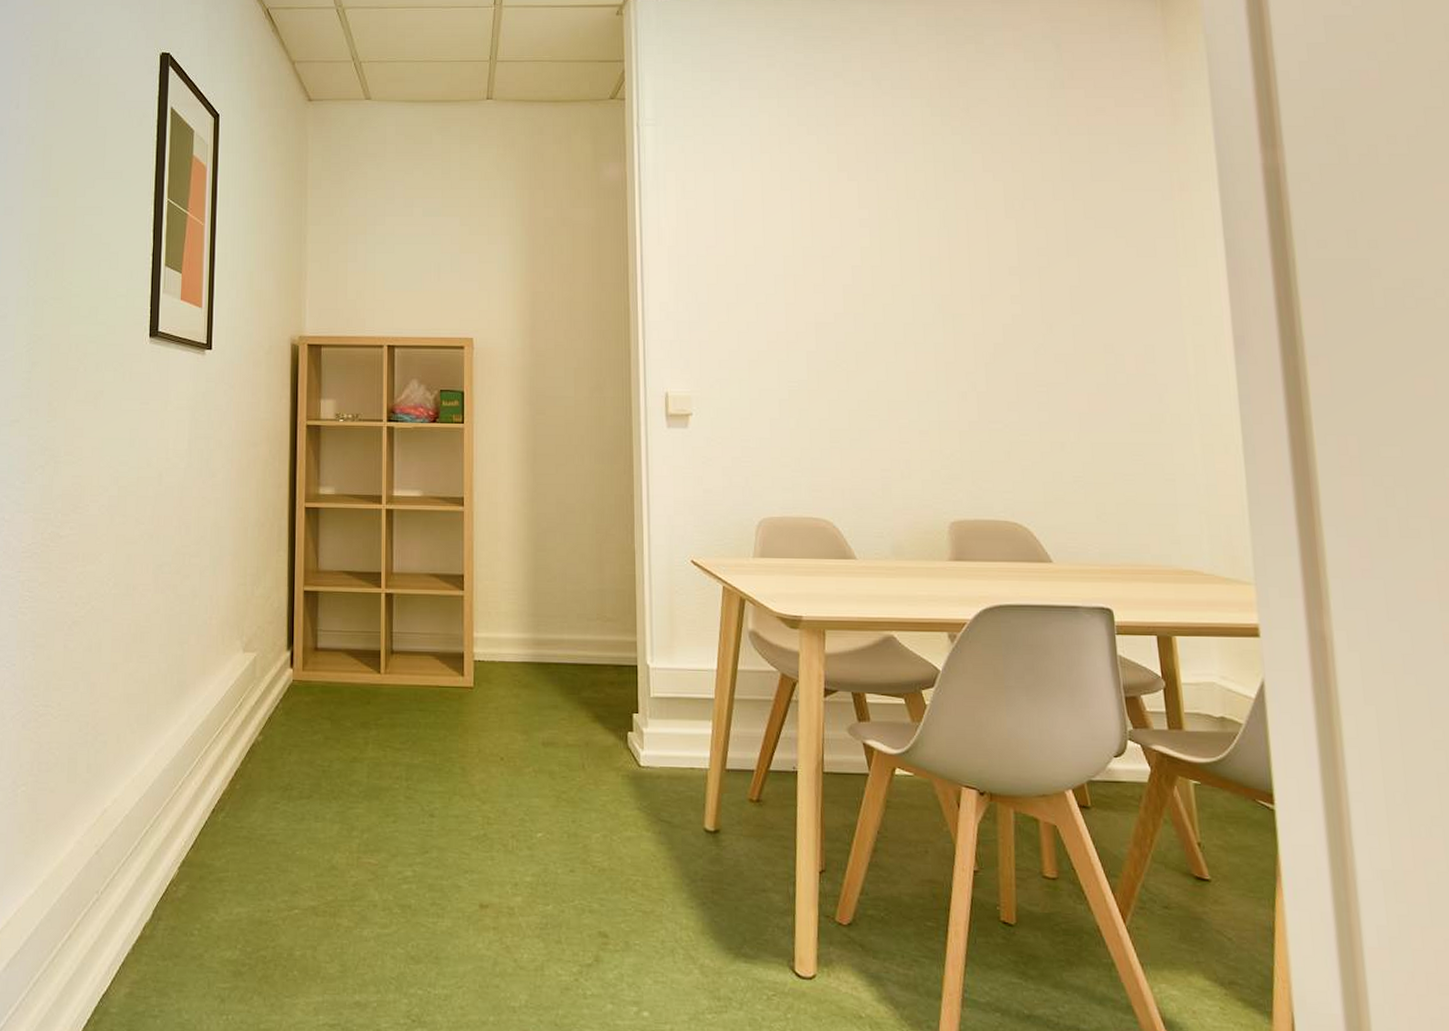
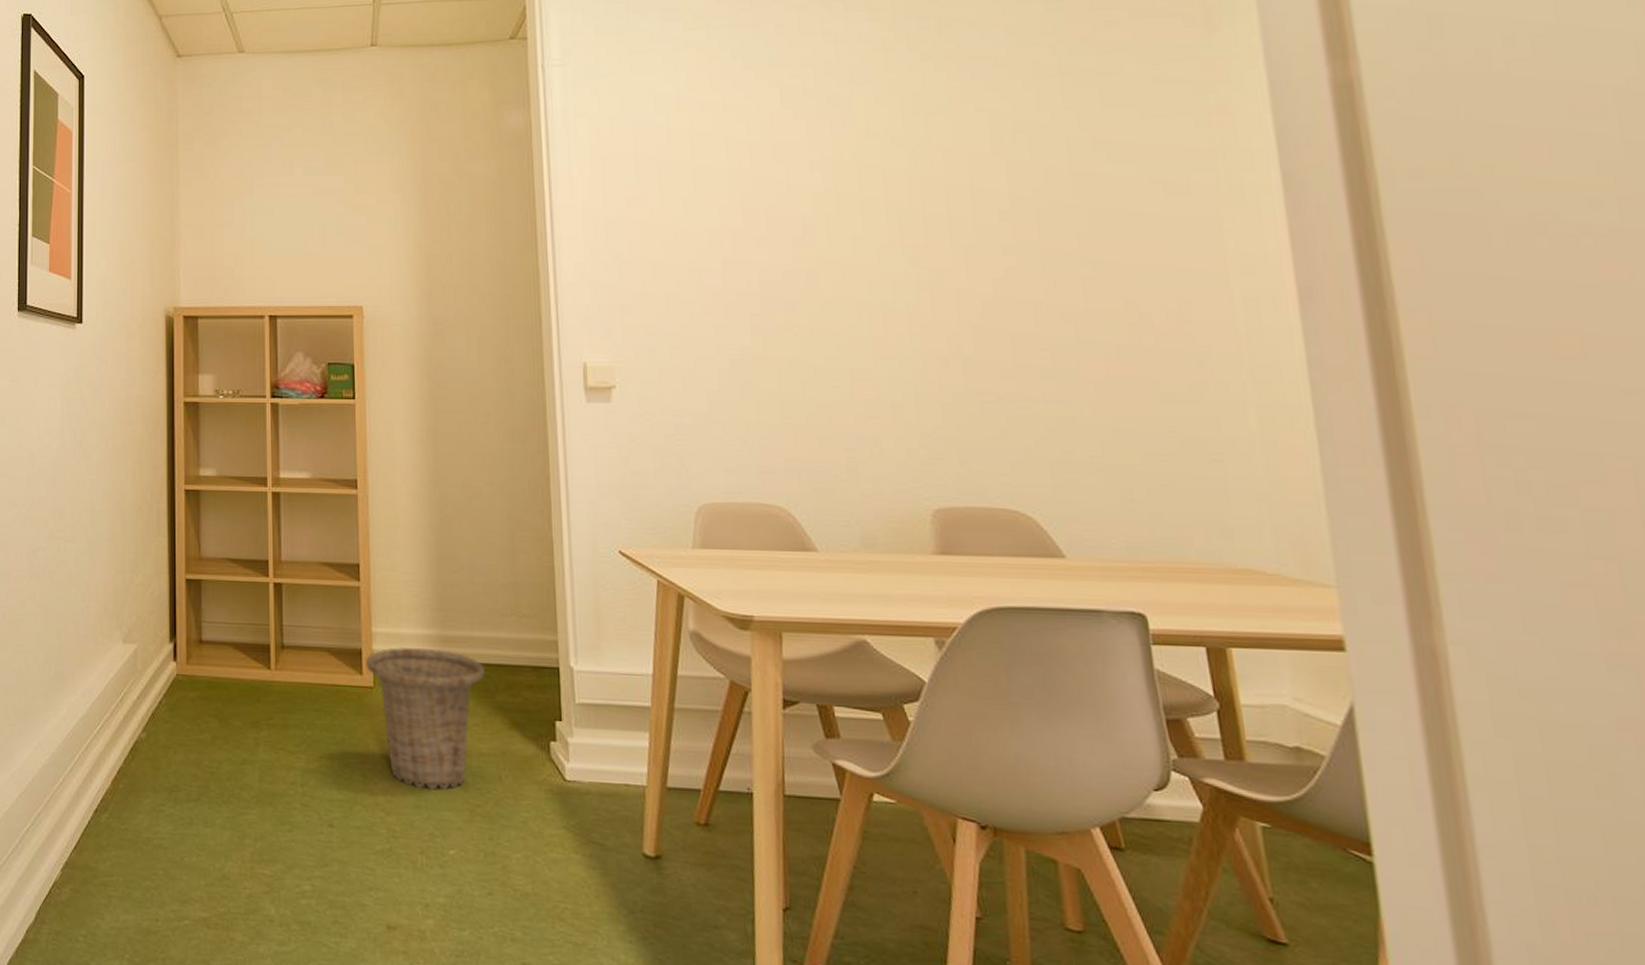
basket: none [467,650,573,779] -> present [366,646,485,790]

